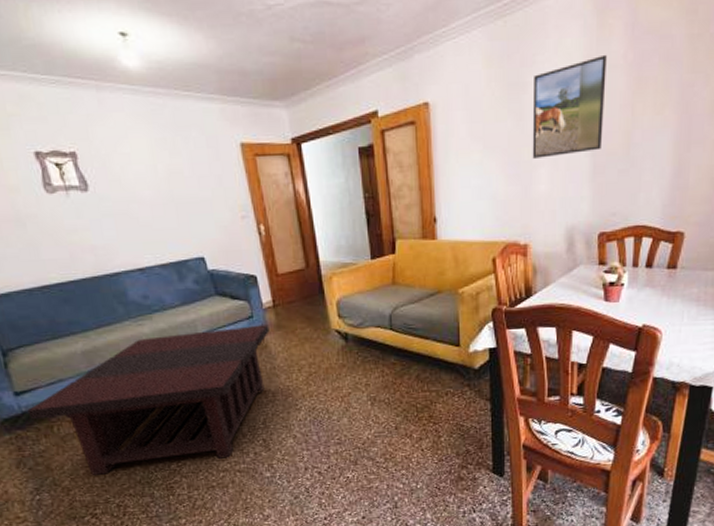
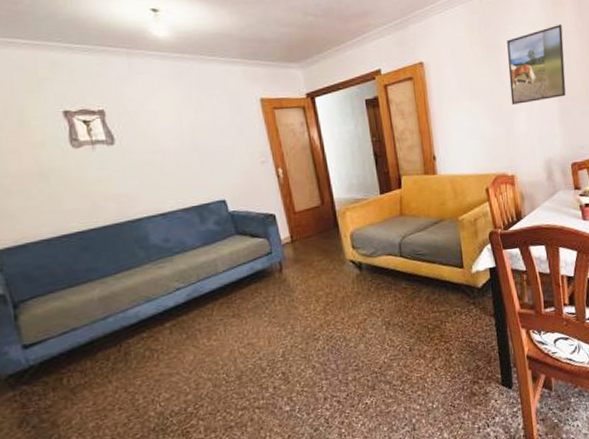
coffee table: present [27,325,270,475] -> none [35,259,288,428]

